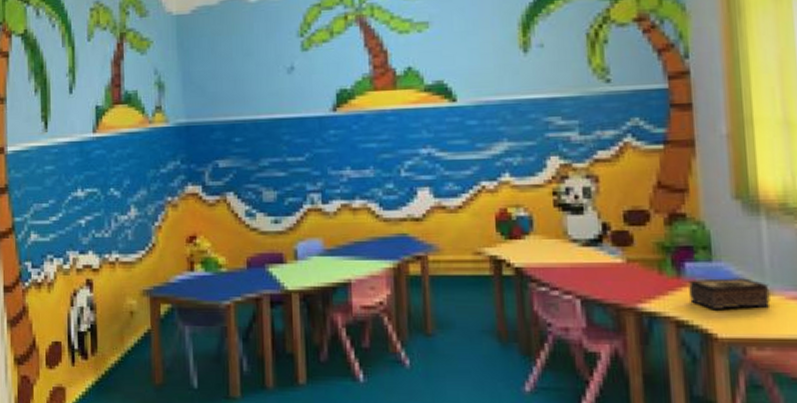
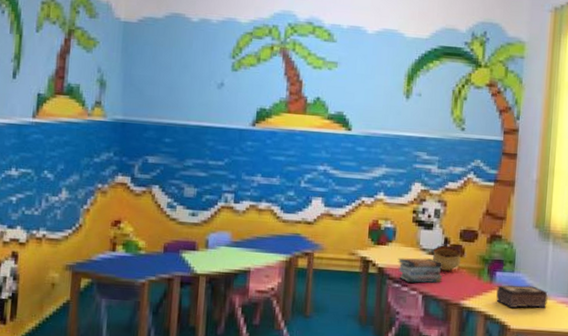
book stack: none [540,251,607,284] -> present [397,258,443,283]
bowl: none [588,234,631,266] -> present [432,246,462,271]

